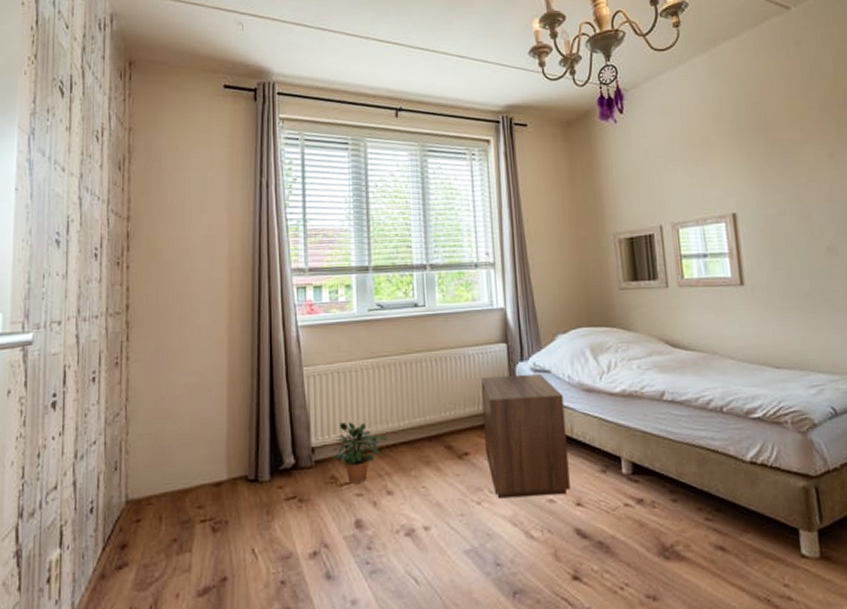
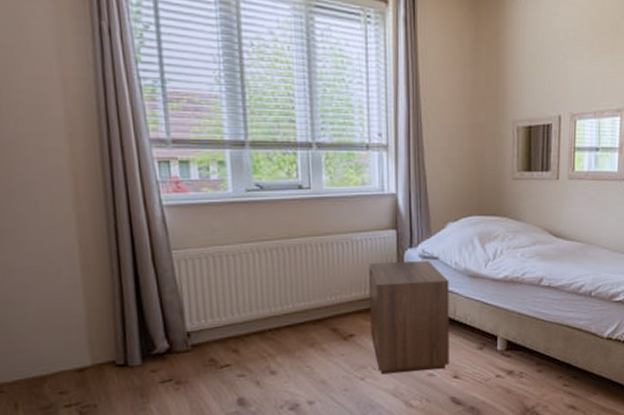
potted plant: present [330,421,389,484] -> none [207,305,271,366]

